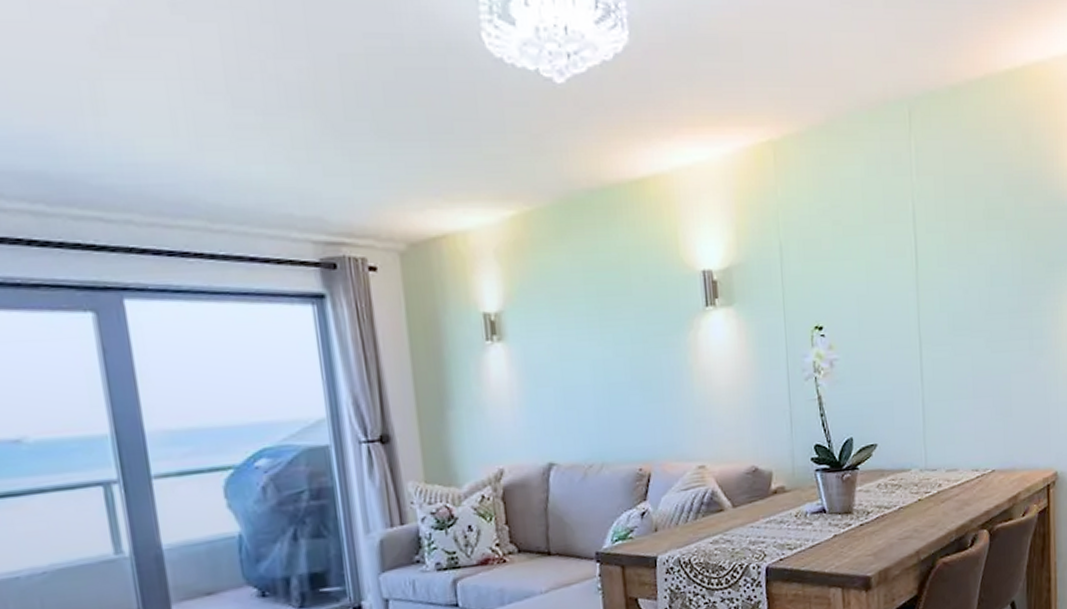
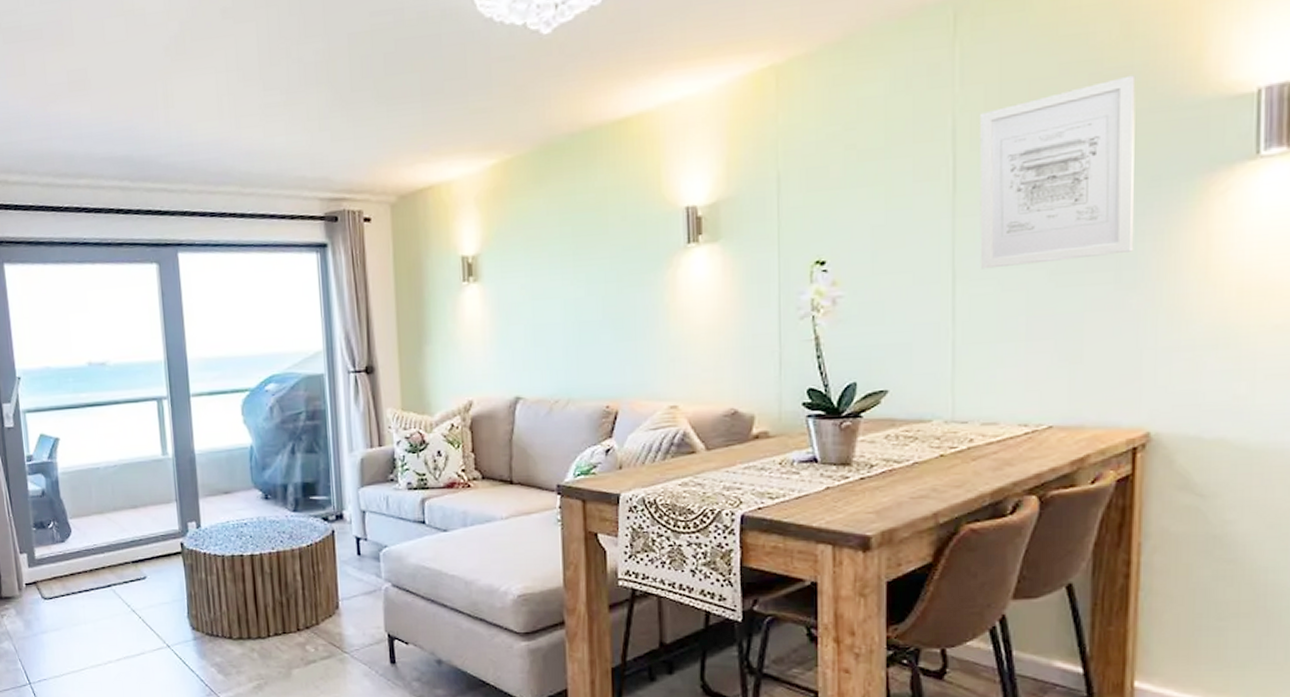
wall art: none [932,179,1040,337] -> present [980,75,1136,269]

